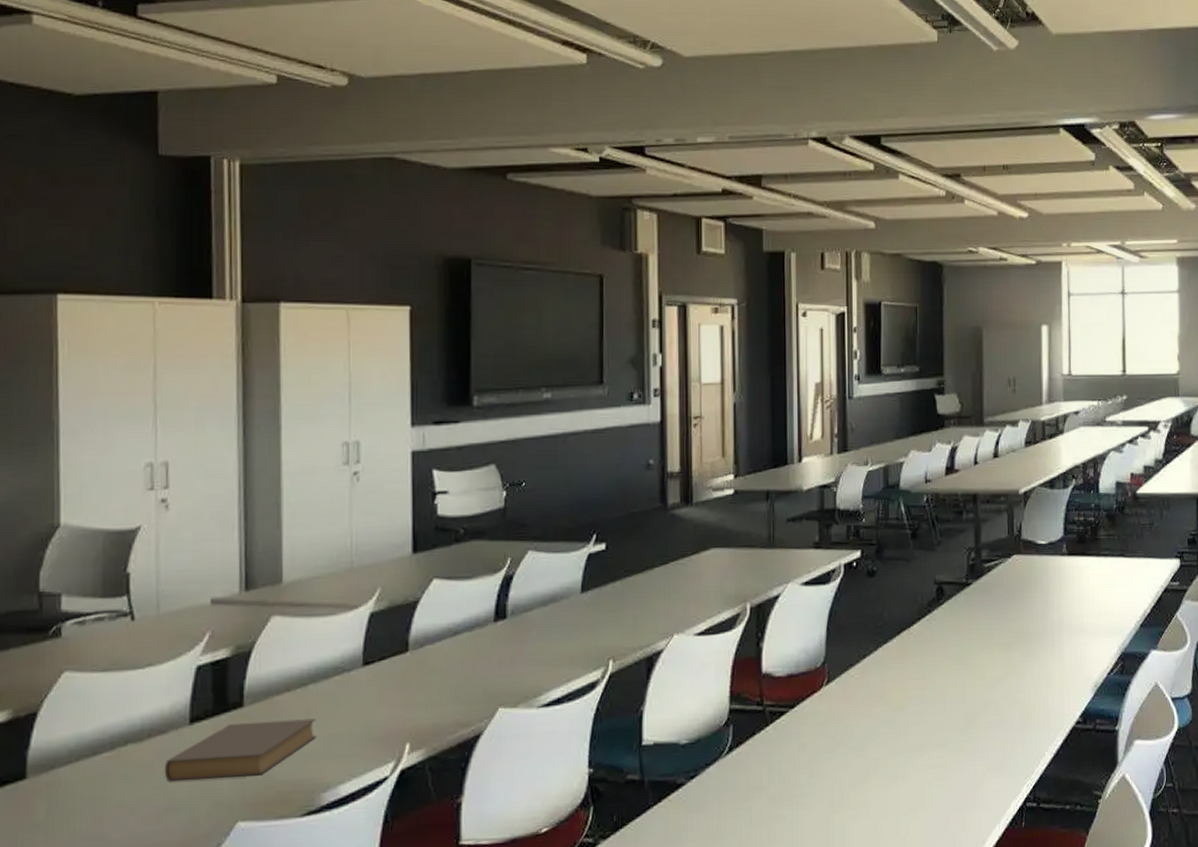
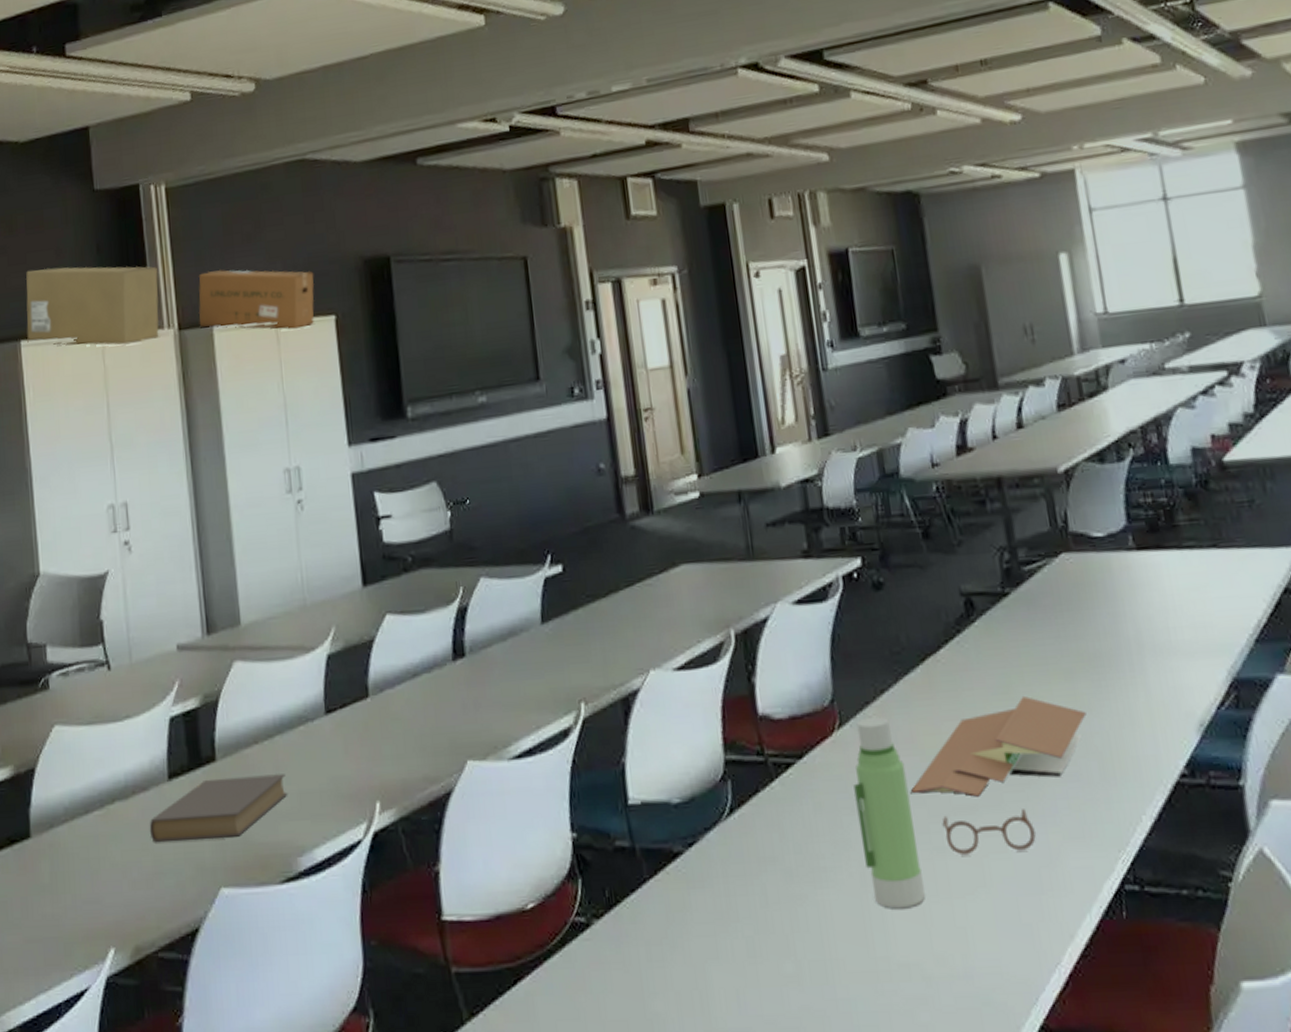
box: none [65,225,223,311] -> present [26,266,159,345]
box: none [265,251,392,315] -> present [199,270,314,330]
water bottle: none [833,676,879,825] -> present [853,717,926,909]
papers: none [876,661,1016,738] -> present [910,695,1086,797]
glasses: none [898,747,967,783] -> present [942,809,1036,856]

